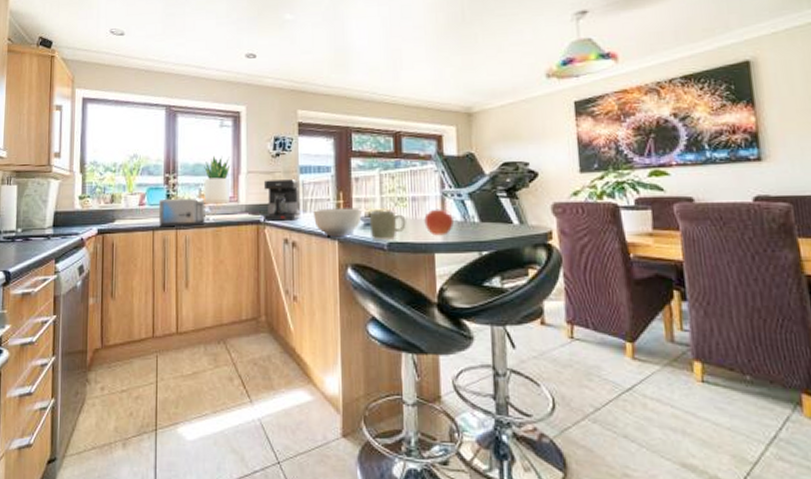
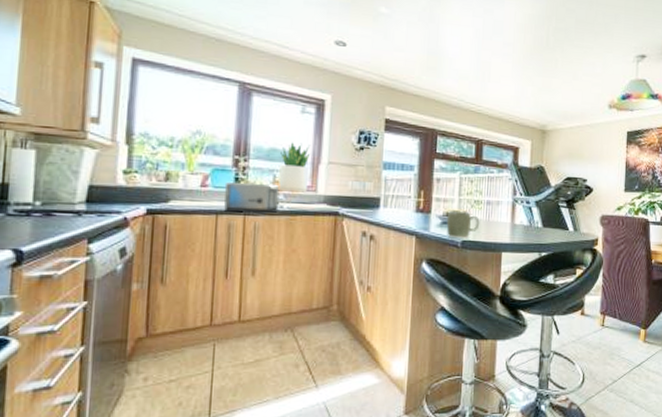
coffee maker: present [263,179,301,221] -> none [342,172,382,214]
bowl: present [313,208,362,237] -> none [393,205,440,233]
fruit: present [424,209,454,236] -> none [496,213,521,237]

